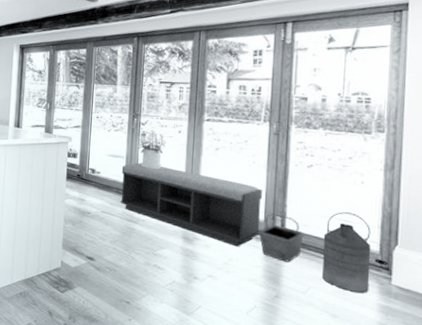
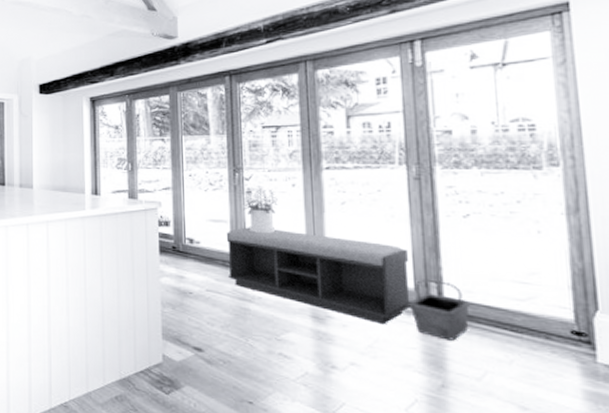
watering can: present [322,212,371,293] -> none [495,271,567,377]

